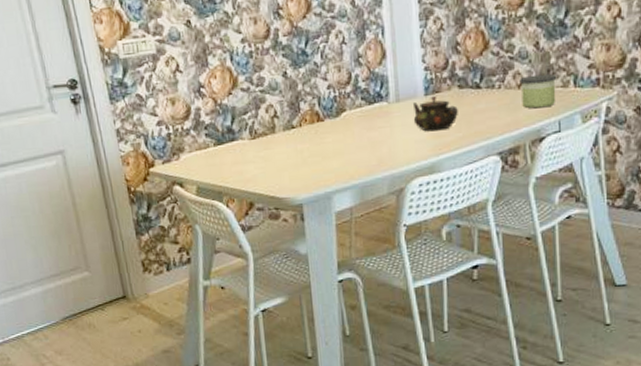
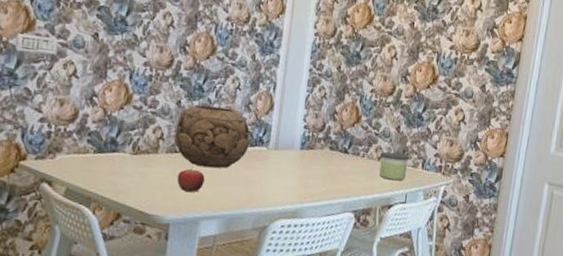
decorative bowl: none [287,67,368,138] -> present [173,105,251,168]
fruit: none [299,140,329,168] -> present [176,167,205,193]
teapot: present [412,96,458,132] -> none [286,151,326,182]

